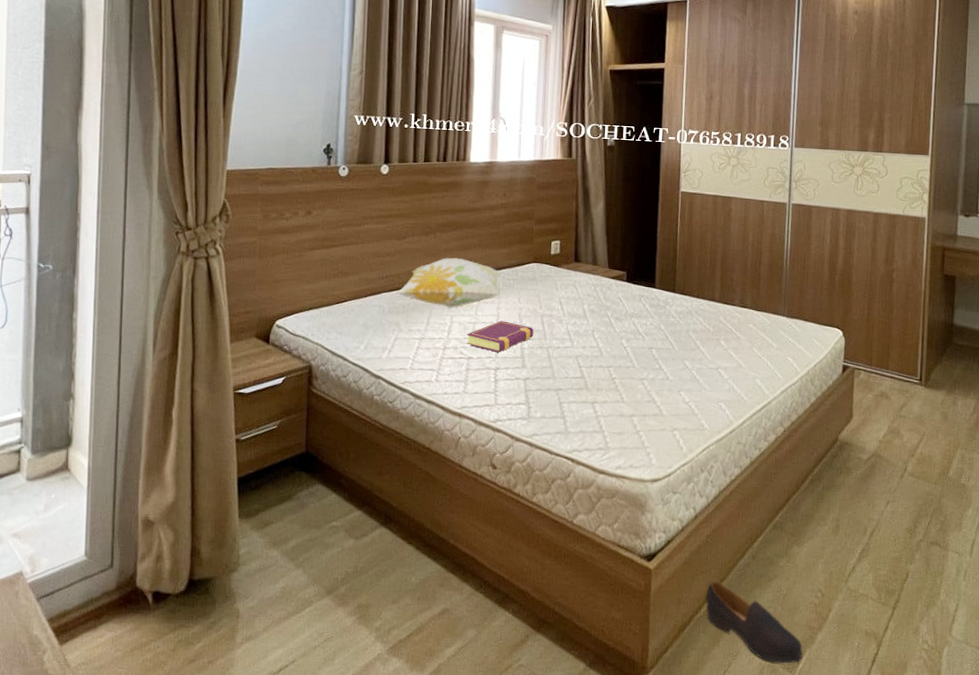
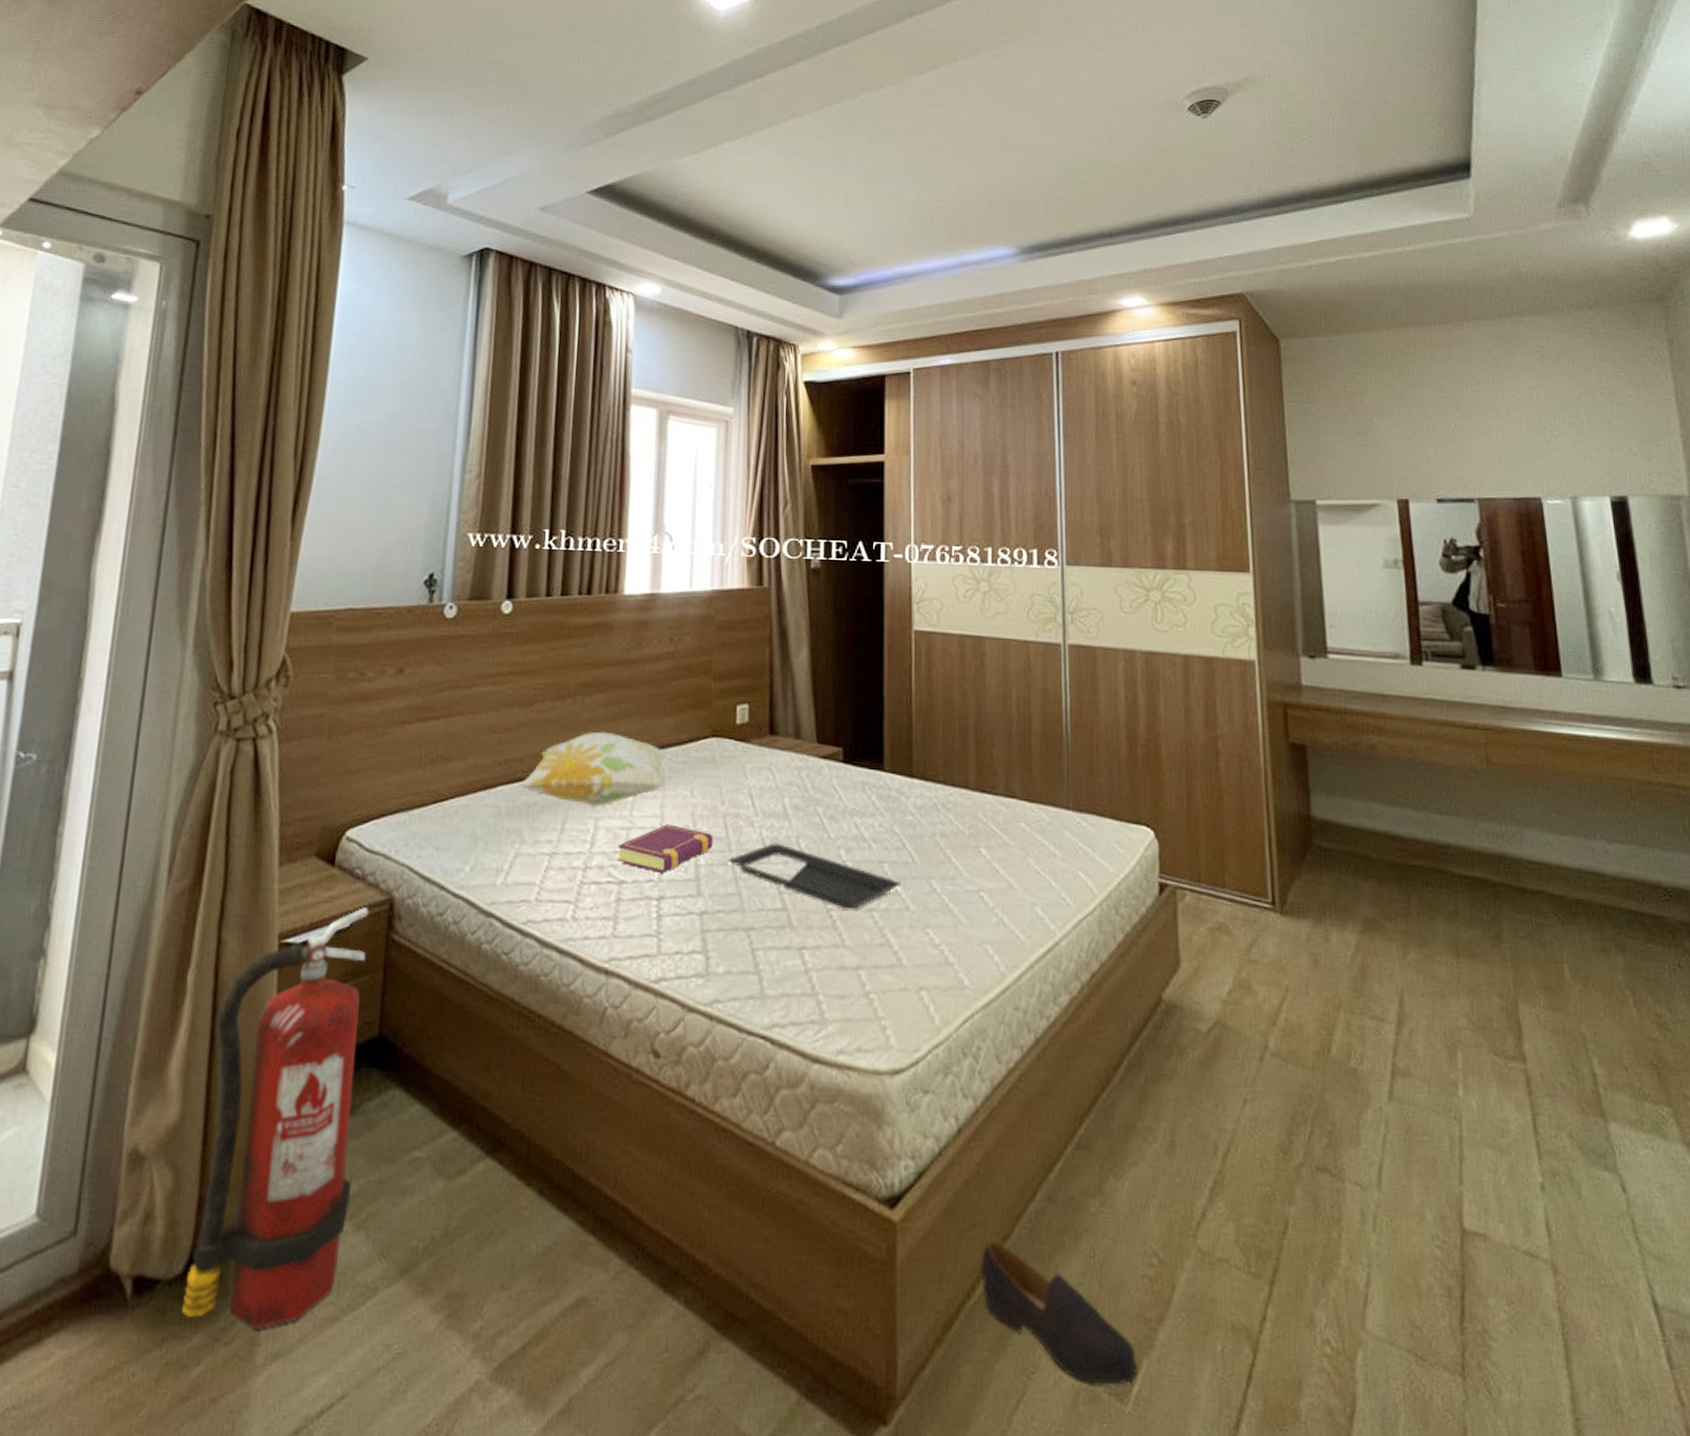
fire extinguisher: none [186,371,295,624] -> present [182,907,369,1330]
serving tray: none [543,334,664,378] -> present [727,843,902,909]

